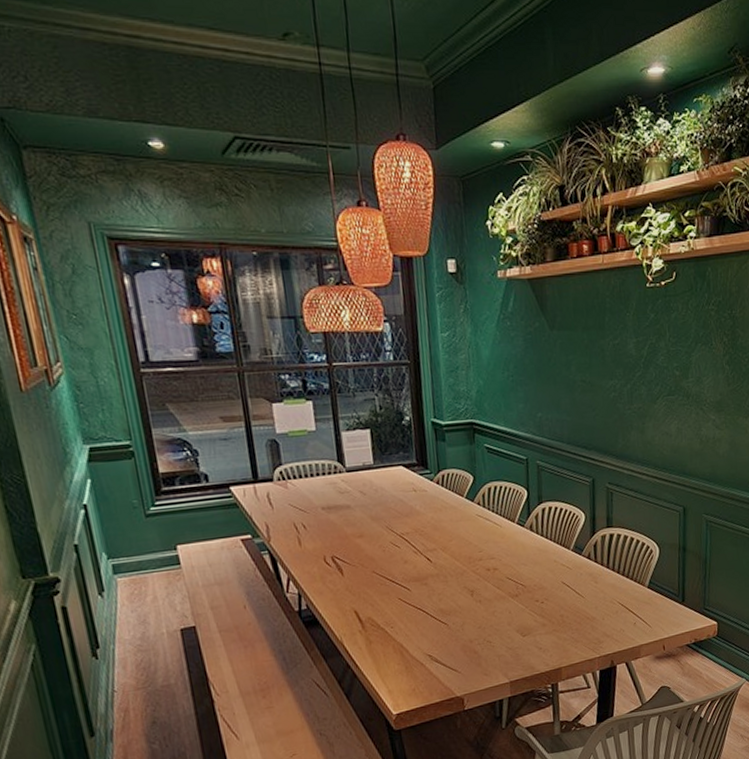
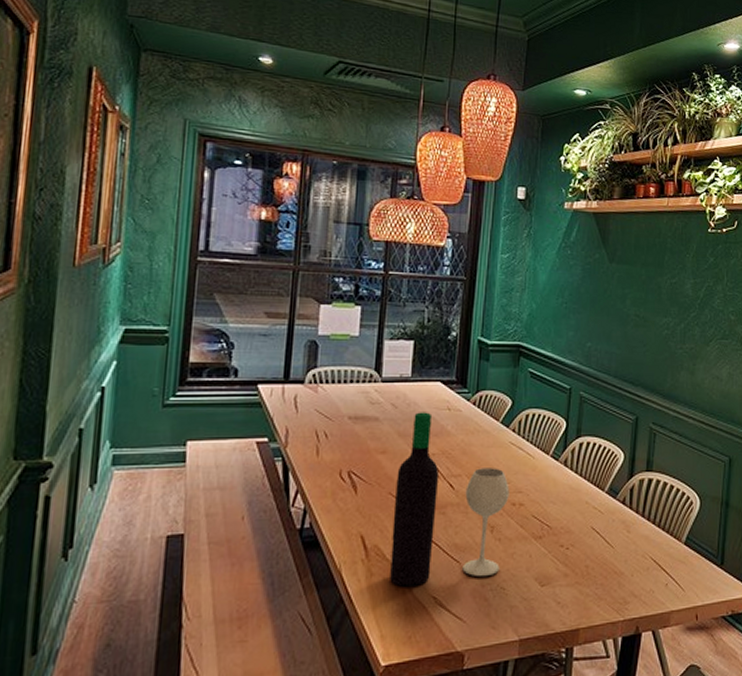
wine bottle: none [376,495,484,649] -> present [390,412,510,587]

